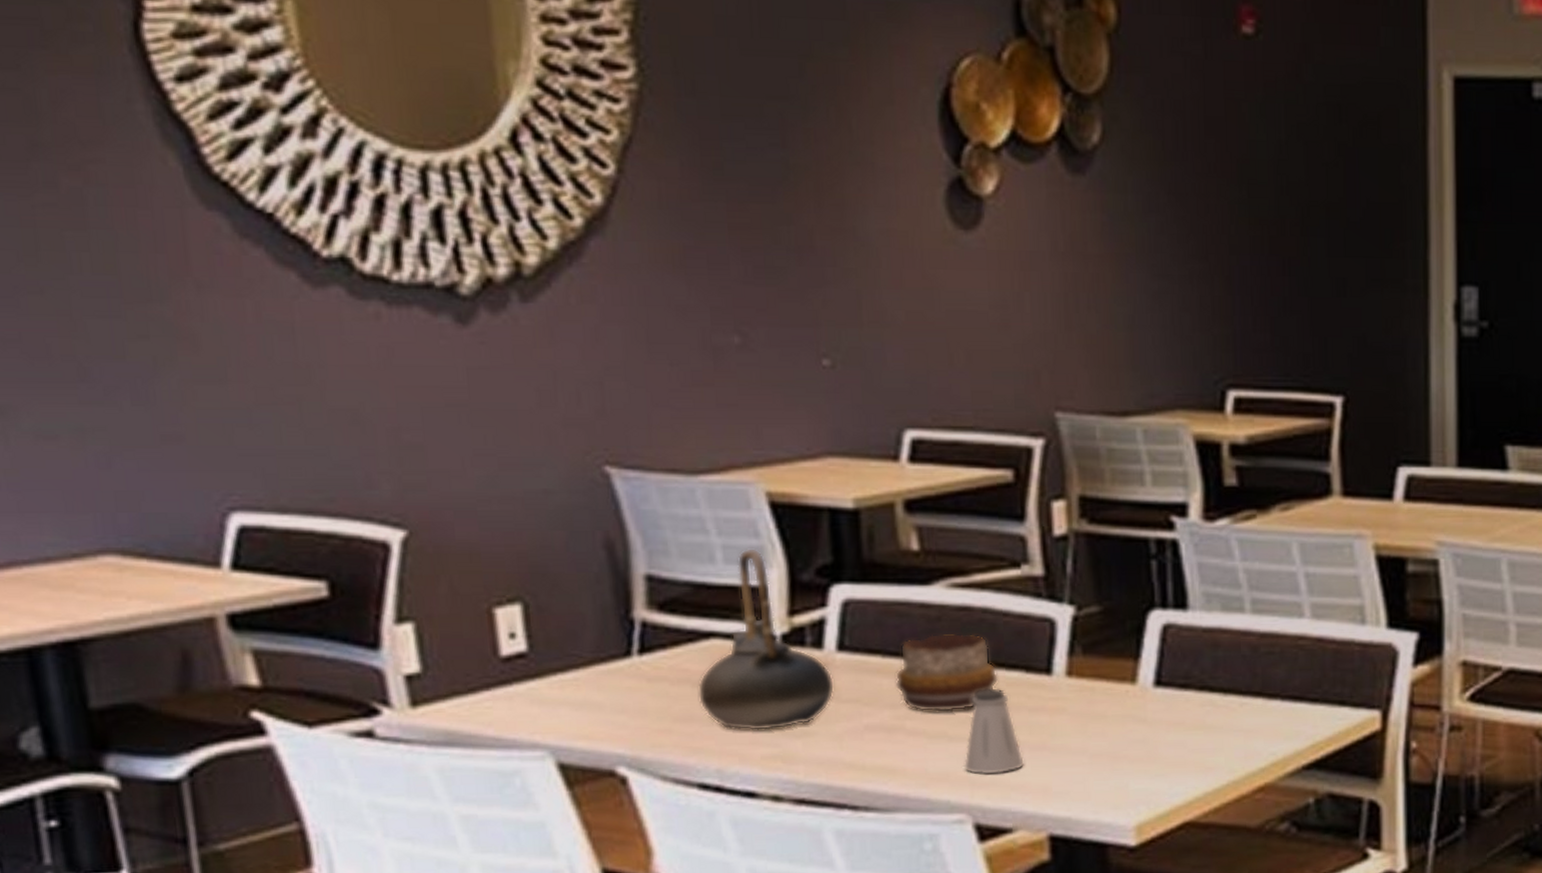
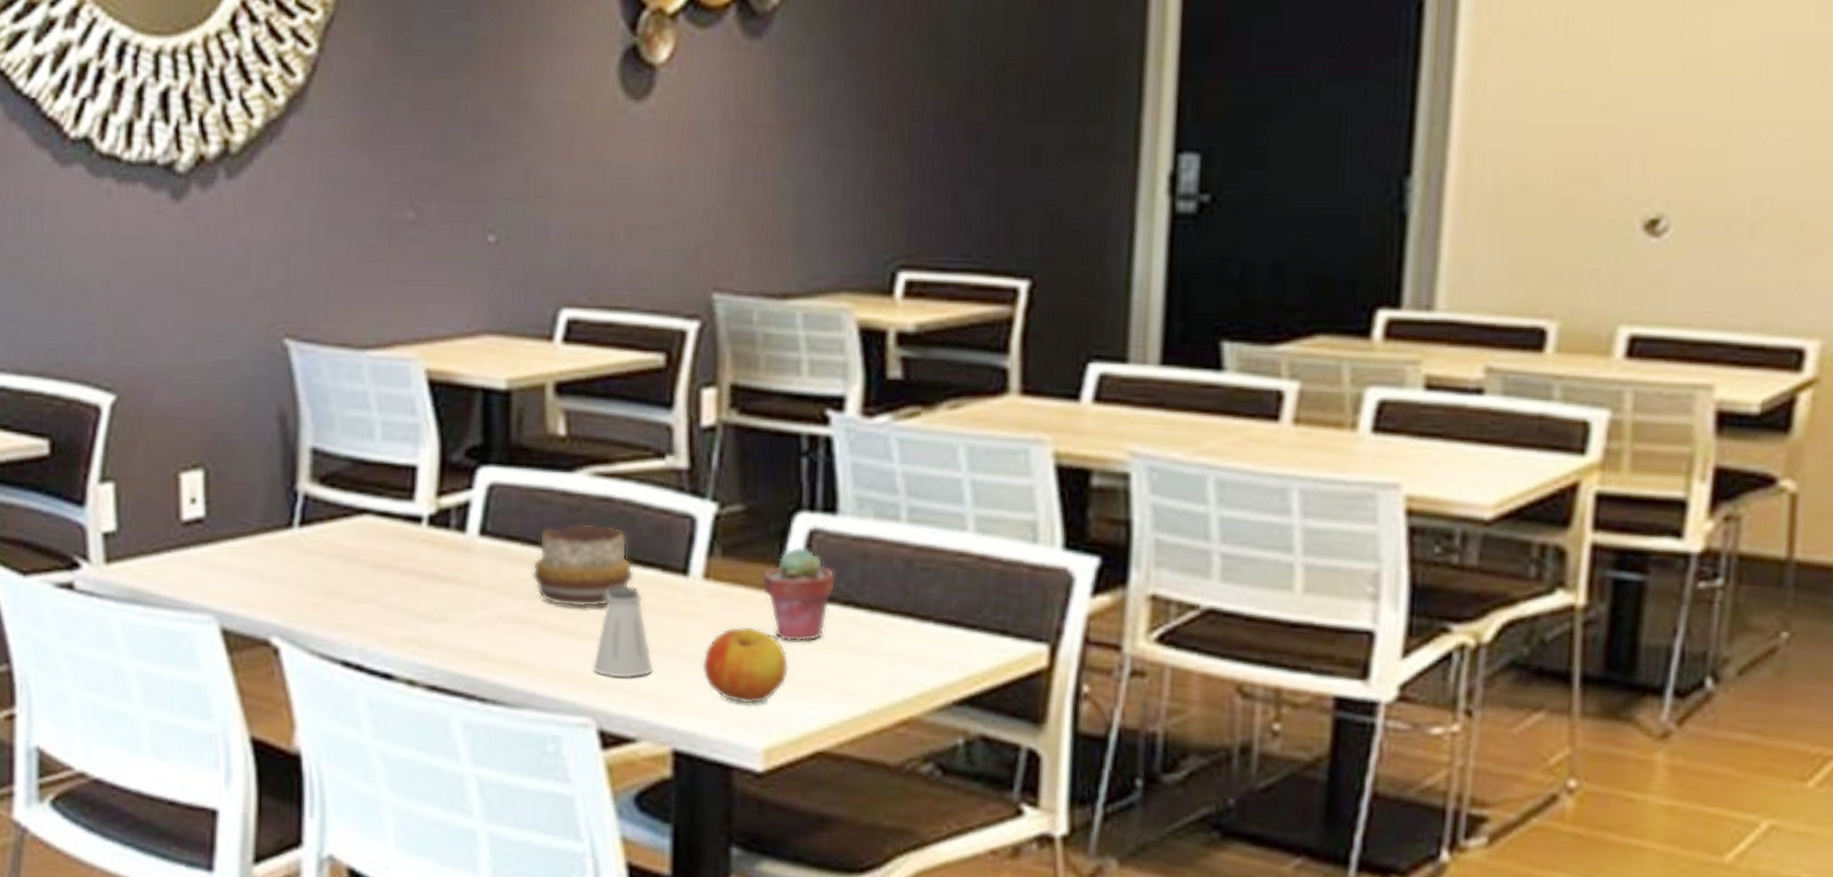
teapot: present [697,548,835,731] -> none [348,426,474,612]
apple: none [1071,716,1154,787] -> present [702,626,789,705]
potted succulent: none [1122,641,1190,727] -> present [762,547,835,642]

